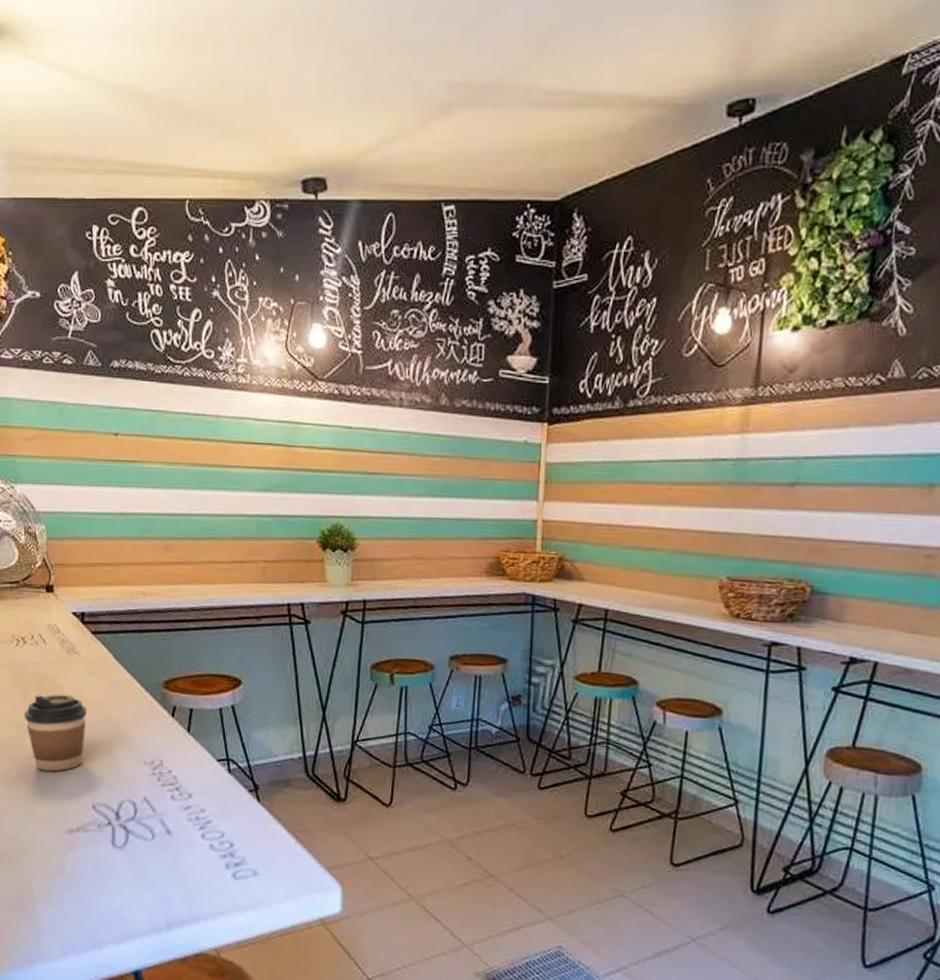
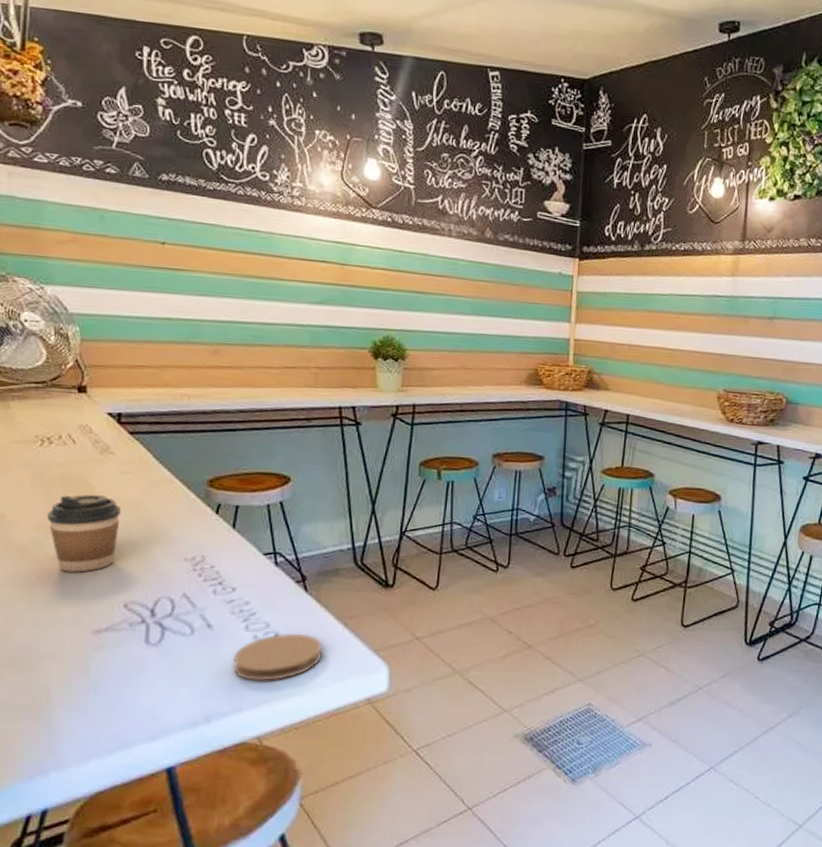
coaster: none [190,843,276,893] -> present [232,633,323,682]

